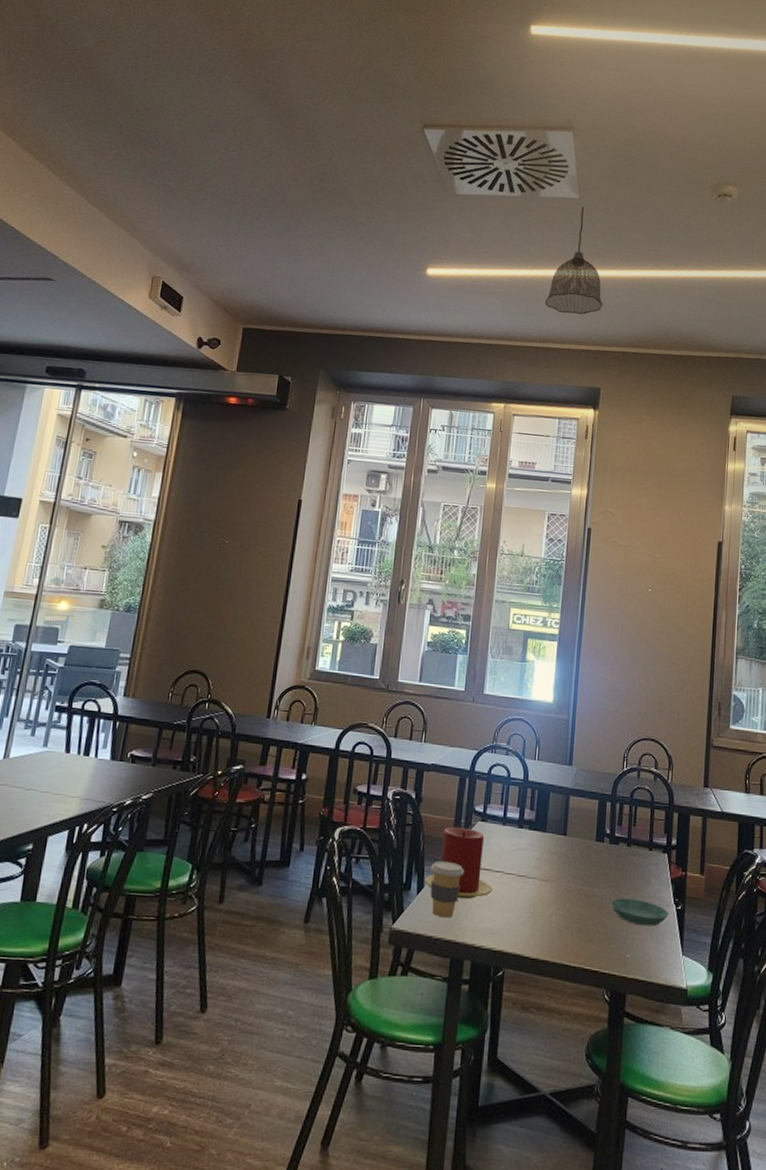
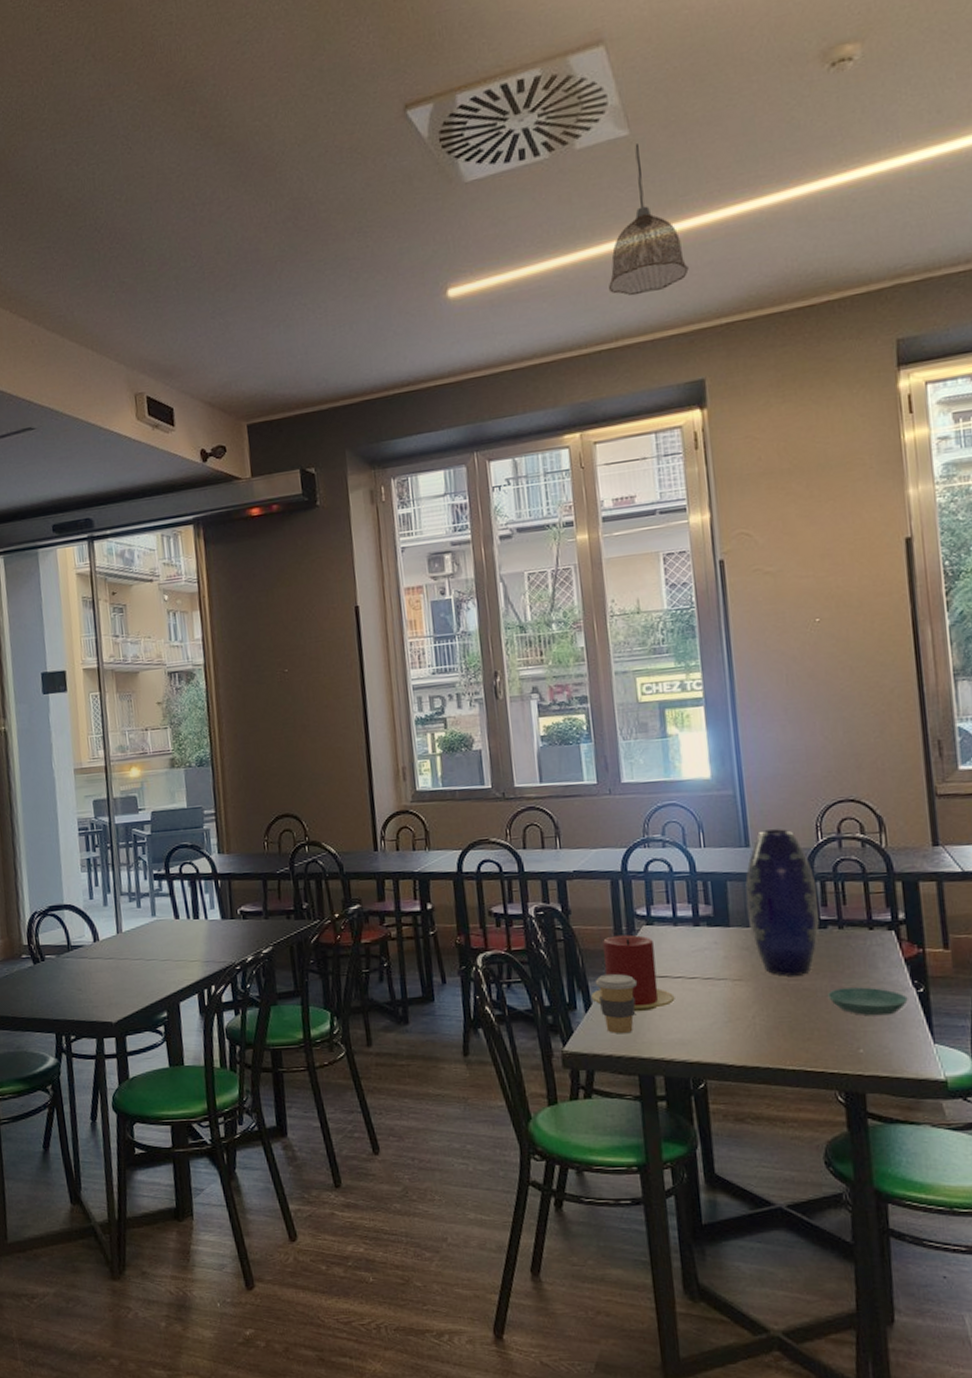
vase: none [561,753,616,883] -> present [745,829,819,976]

